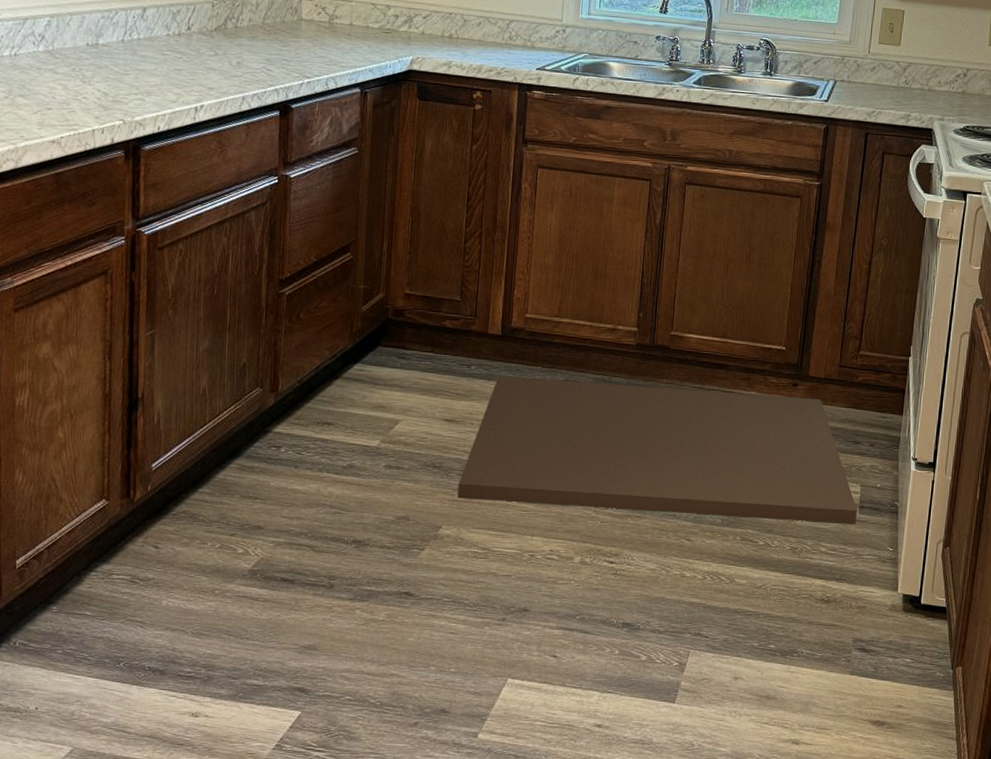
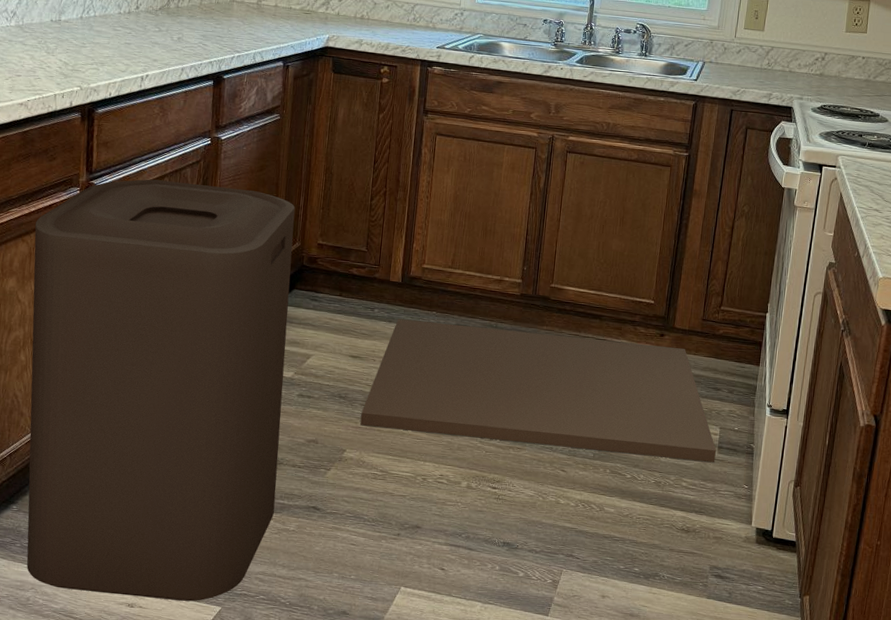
trash can: none [70,225,378,707] -> present [26,179,295,602]

